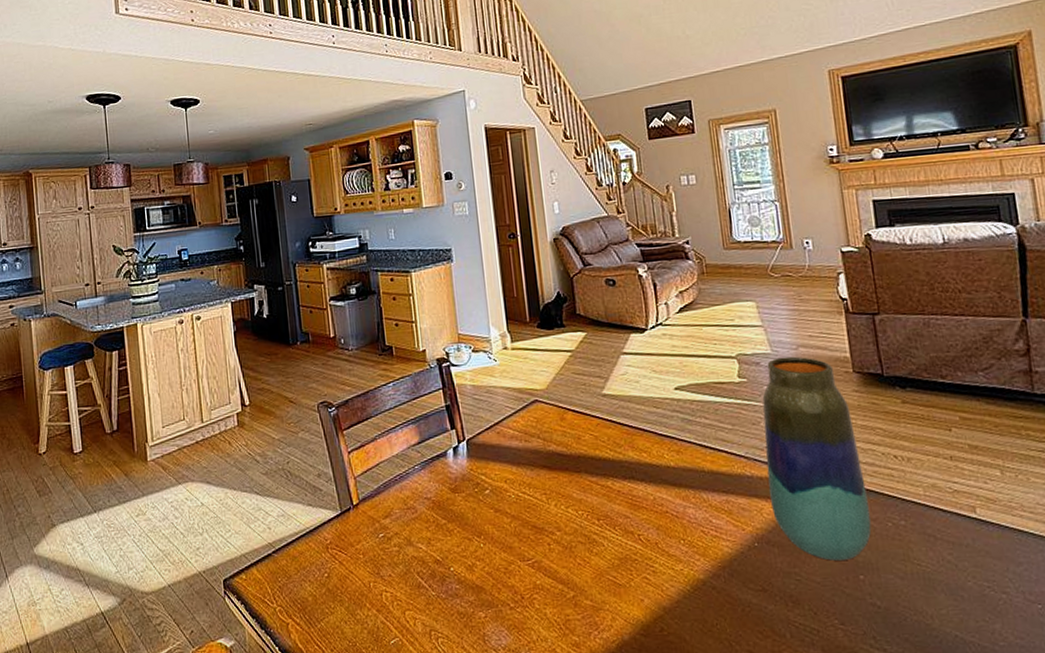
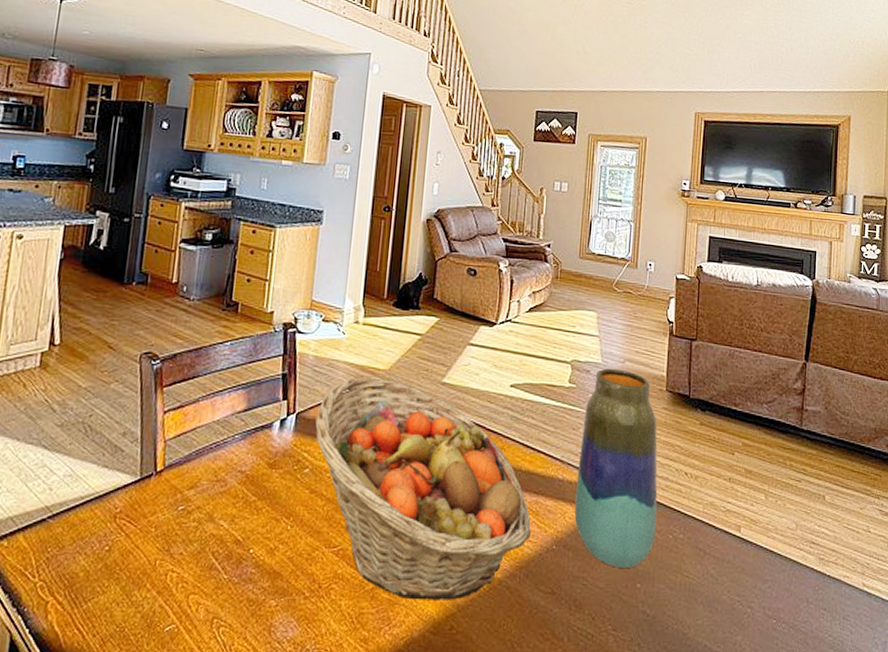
fruit basket: none [485,398,728,605] -> present [315,377,531,600]

